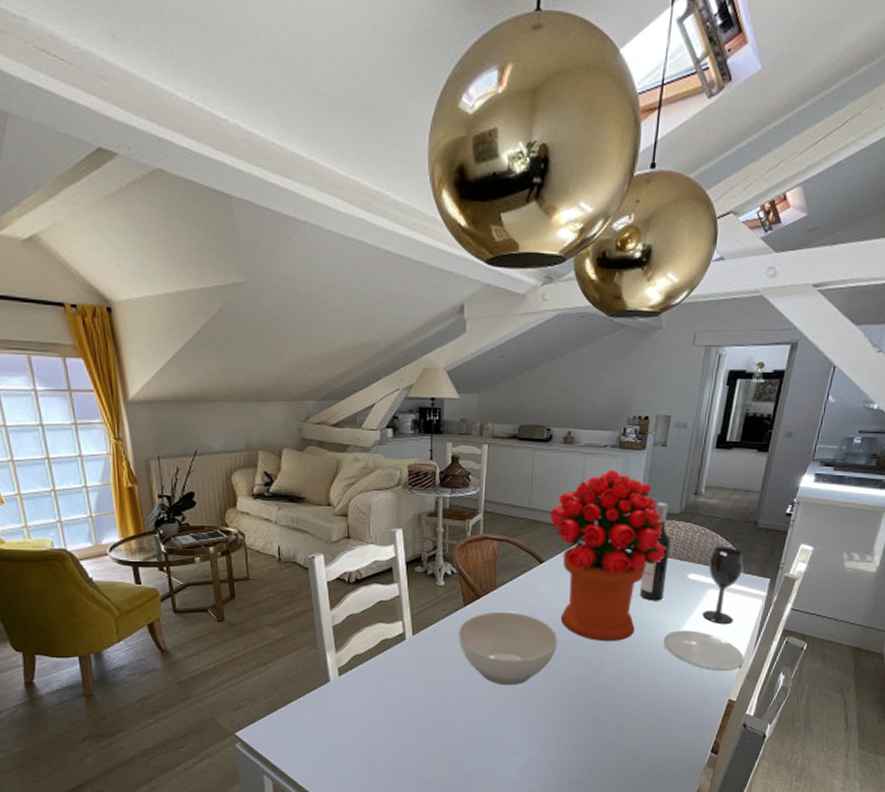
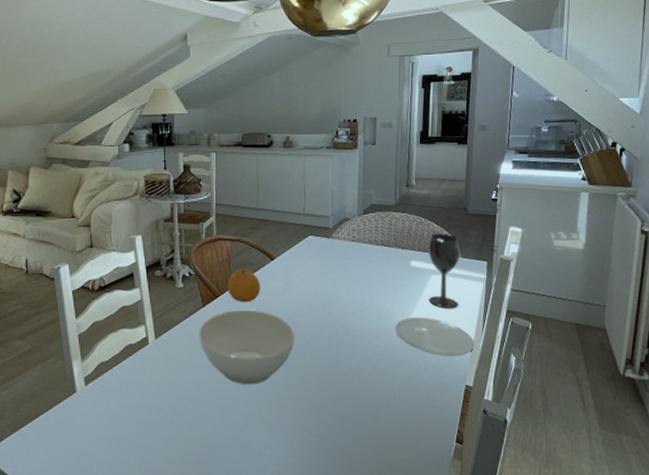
fruit: none [491,570,526,605] -> present [227,268,260,303]
bouquet: present [550,470,666,641] -> none [277,169,387,333]
bottle: present [639,502,671,601] -> none [366,195,391,290]

